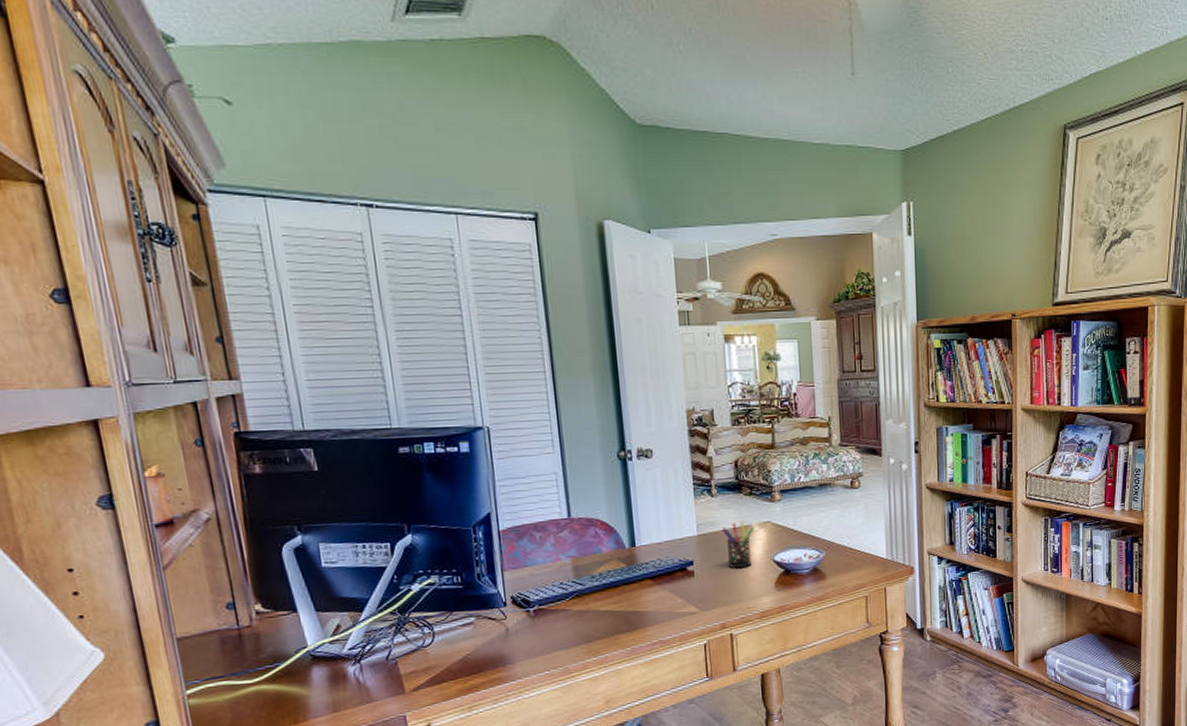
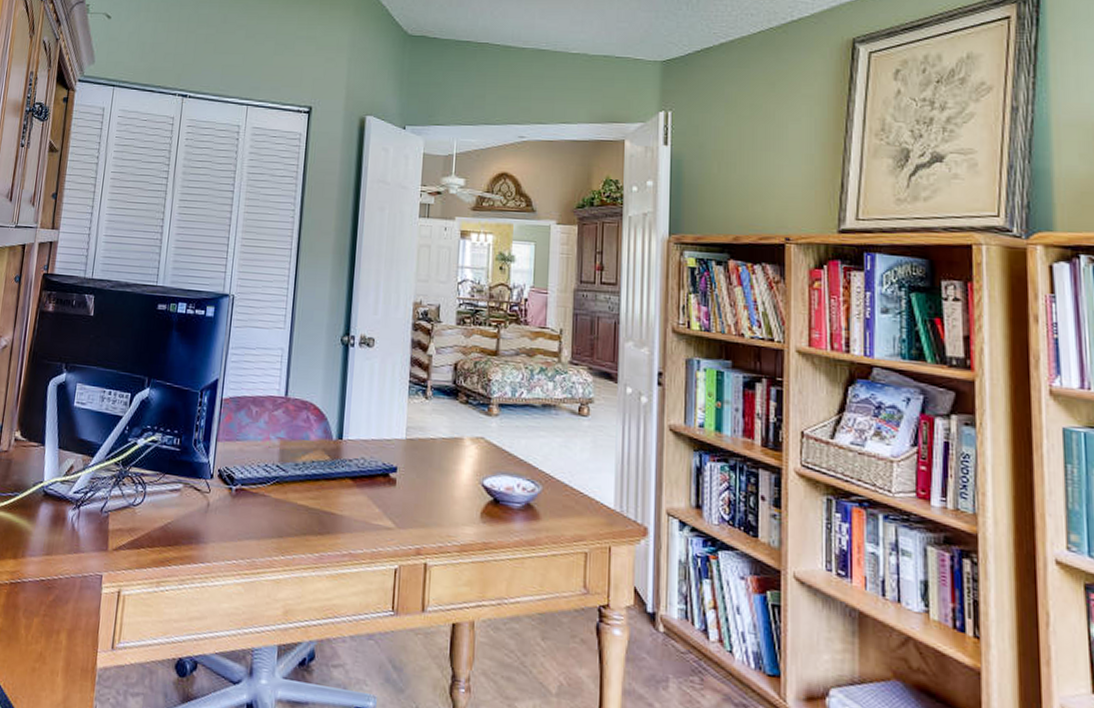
pen holder: present [722,522,755,569] -> none [432,431,466,487]

